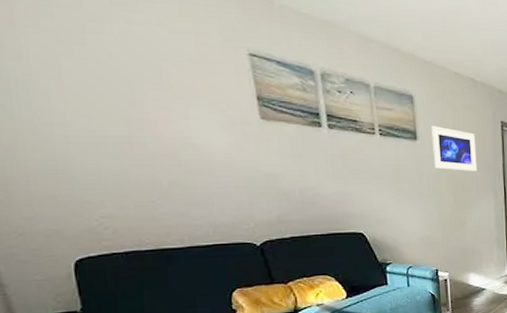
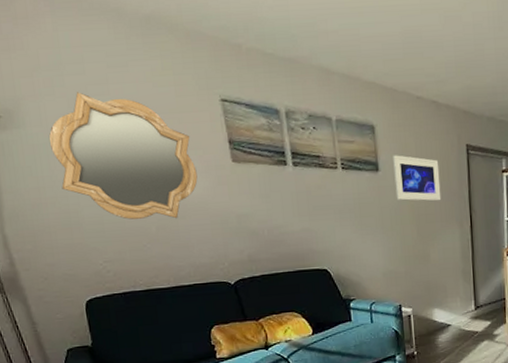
mirror: none [30,27,220,174] -> present [48,92,198,220]

